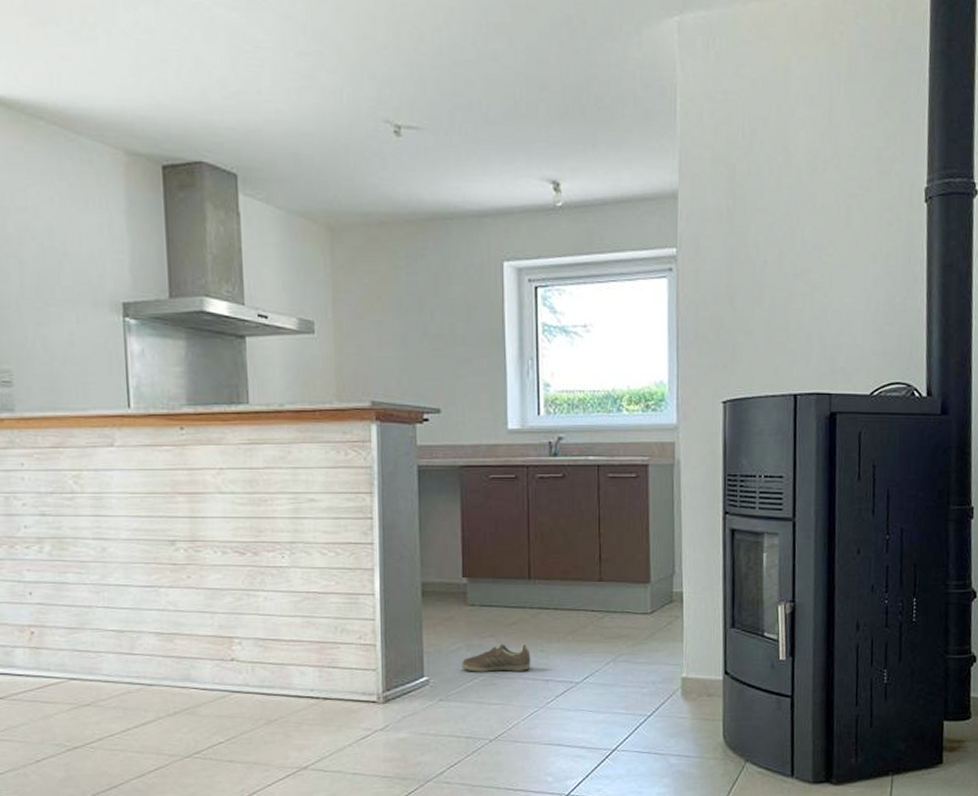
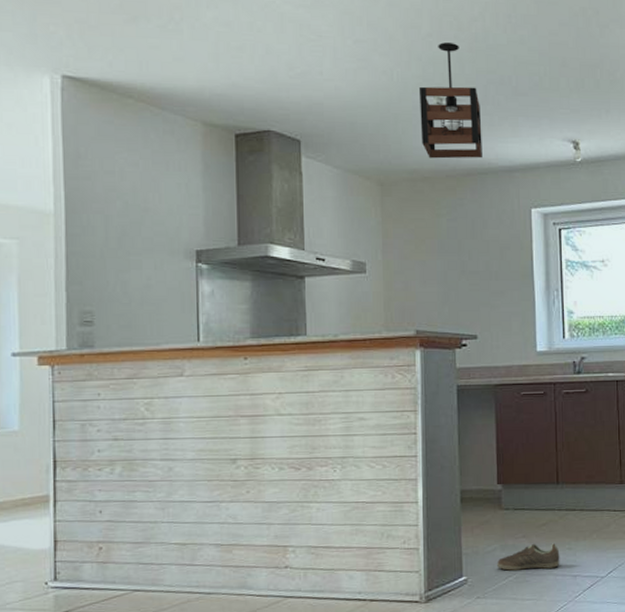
pendant light: none [373,57,447,200] -> present [418,42,482,159]

